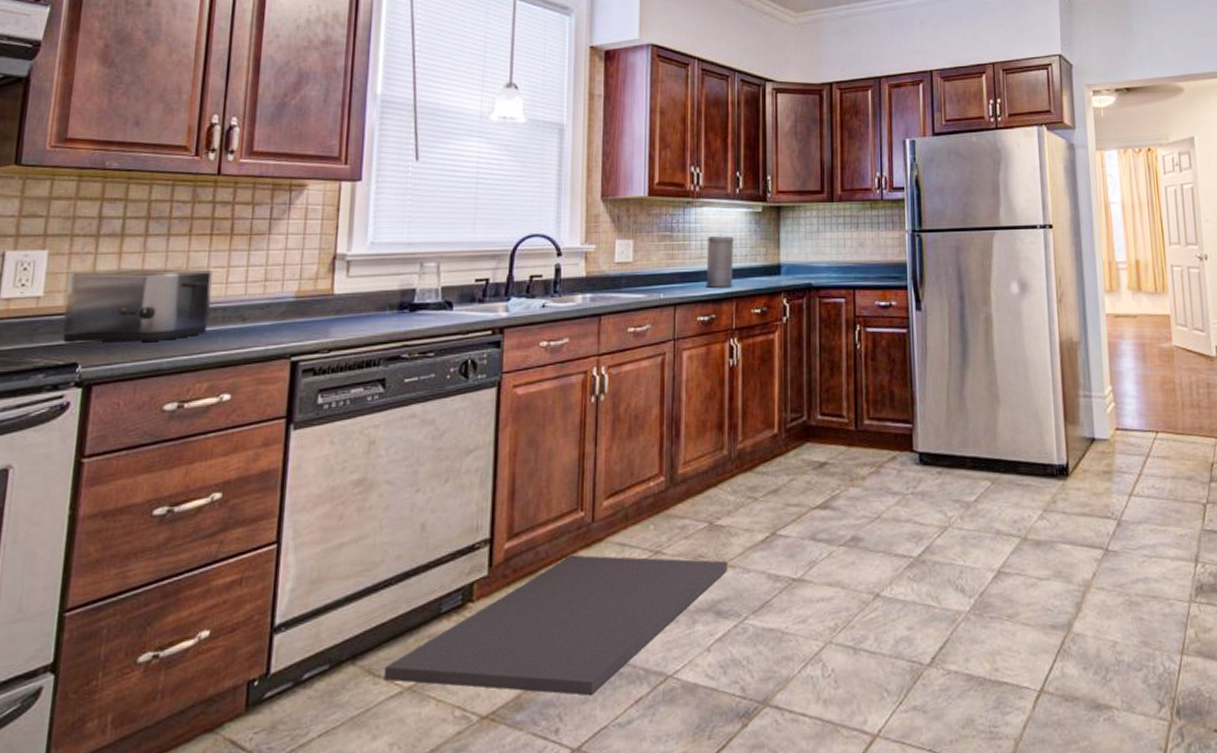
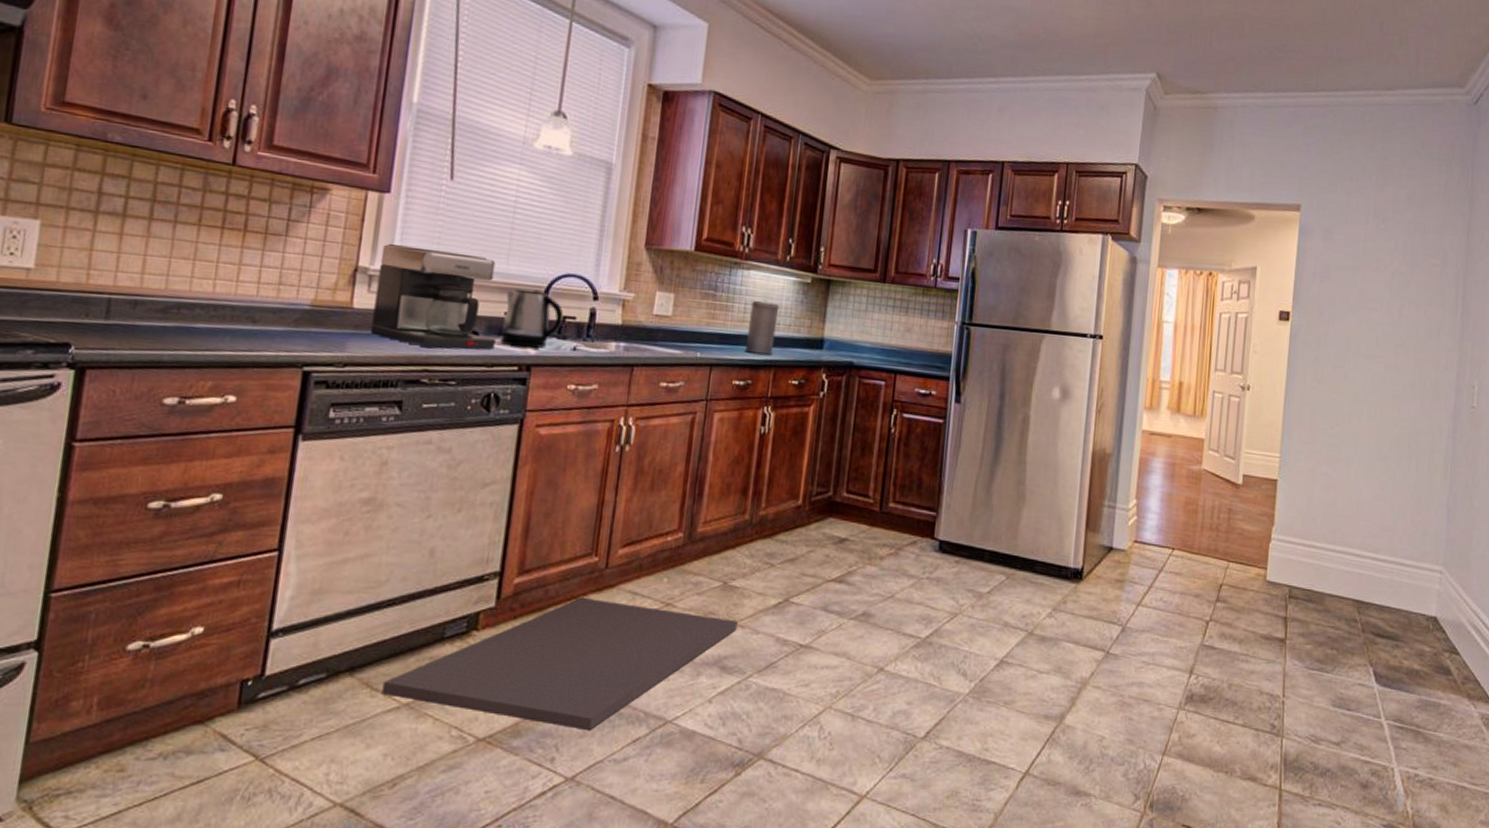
toaster: present [62,268,214,343] -> none [54,247,223,333]
coffee maker: none [352,228,468,324] -> present [371,243,496,350]
kettle: none [473,253,531,311] -> present [500,288,564,348]

